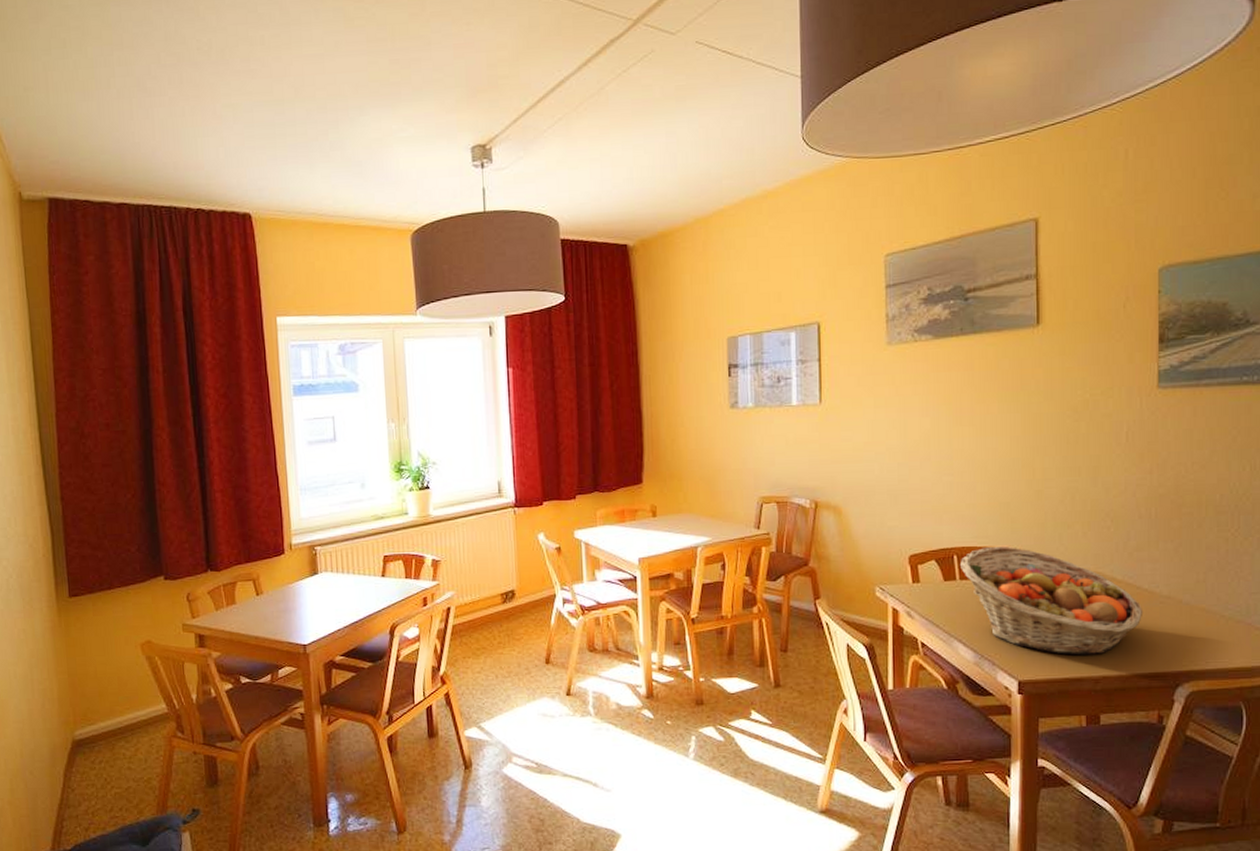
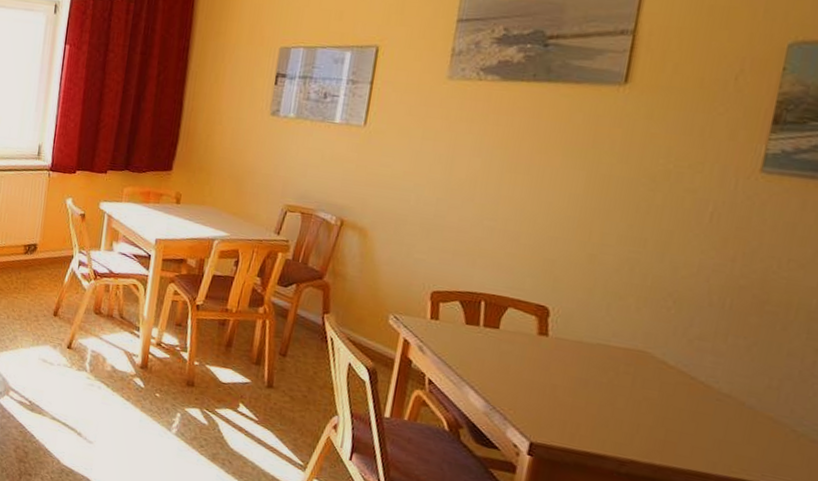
fruit basket: present [961,547,1144,656] -> none [487,299,694,437]

